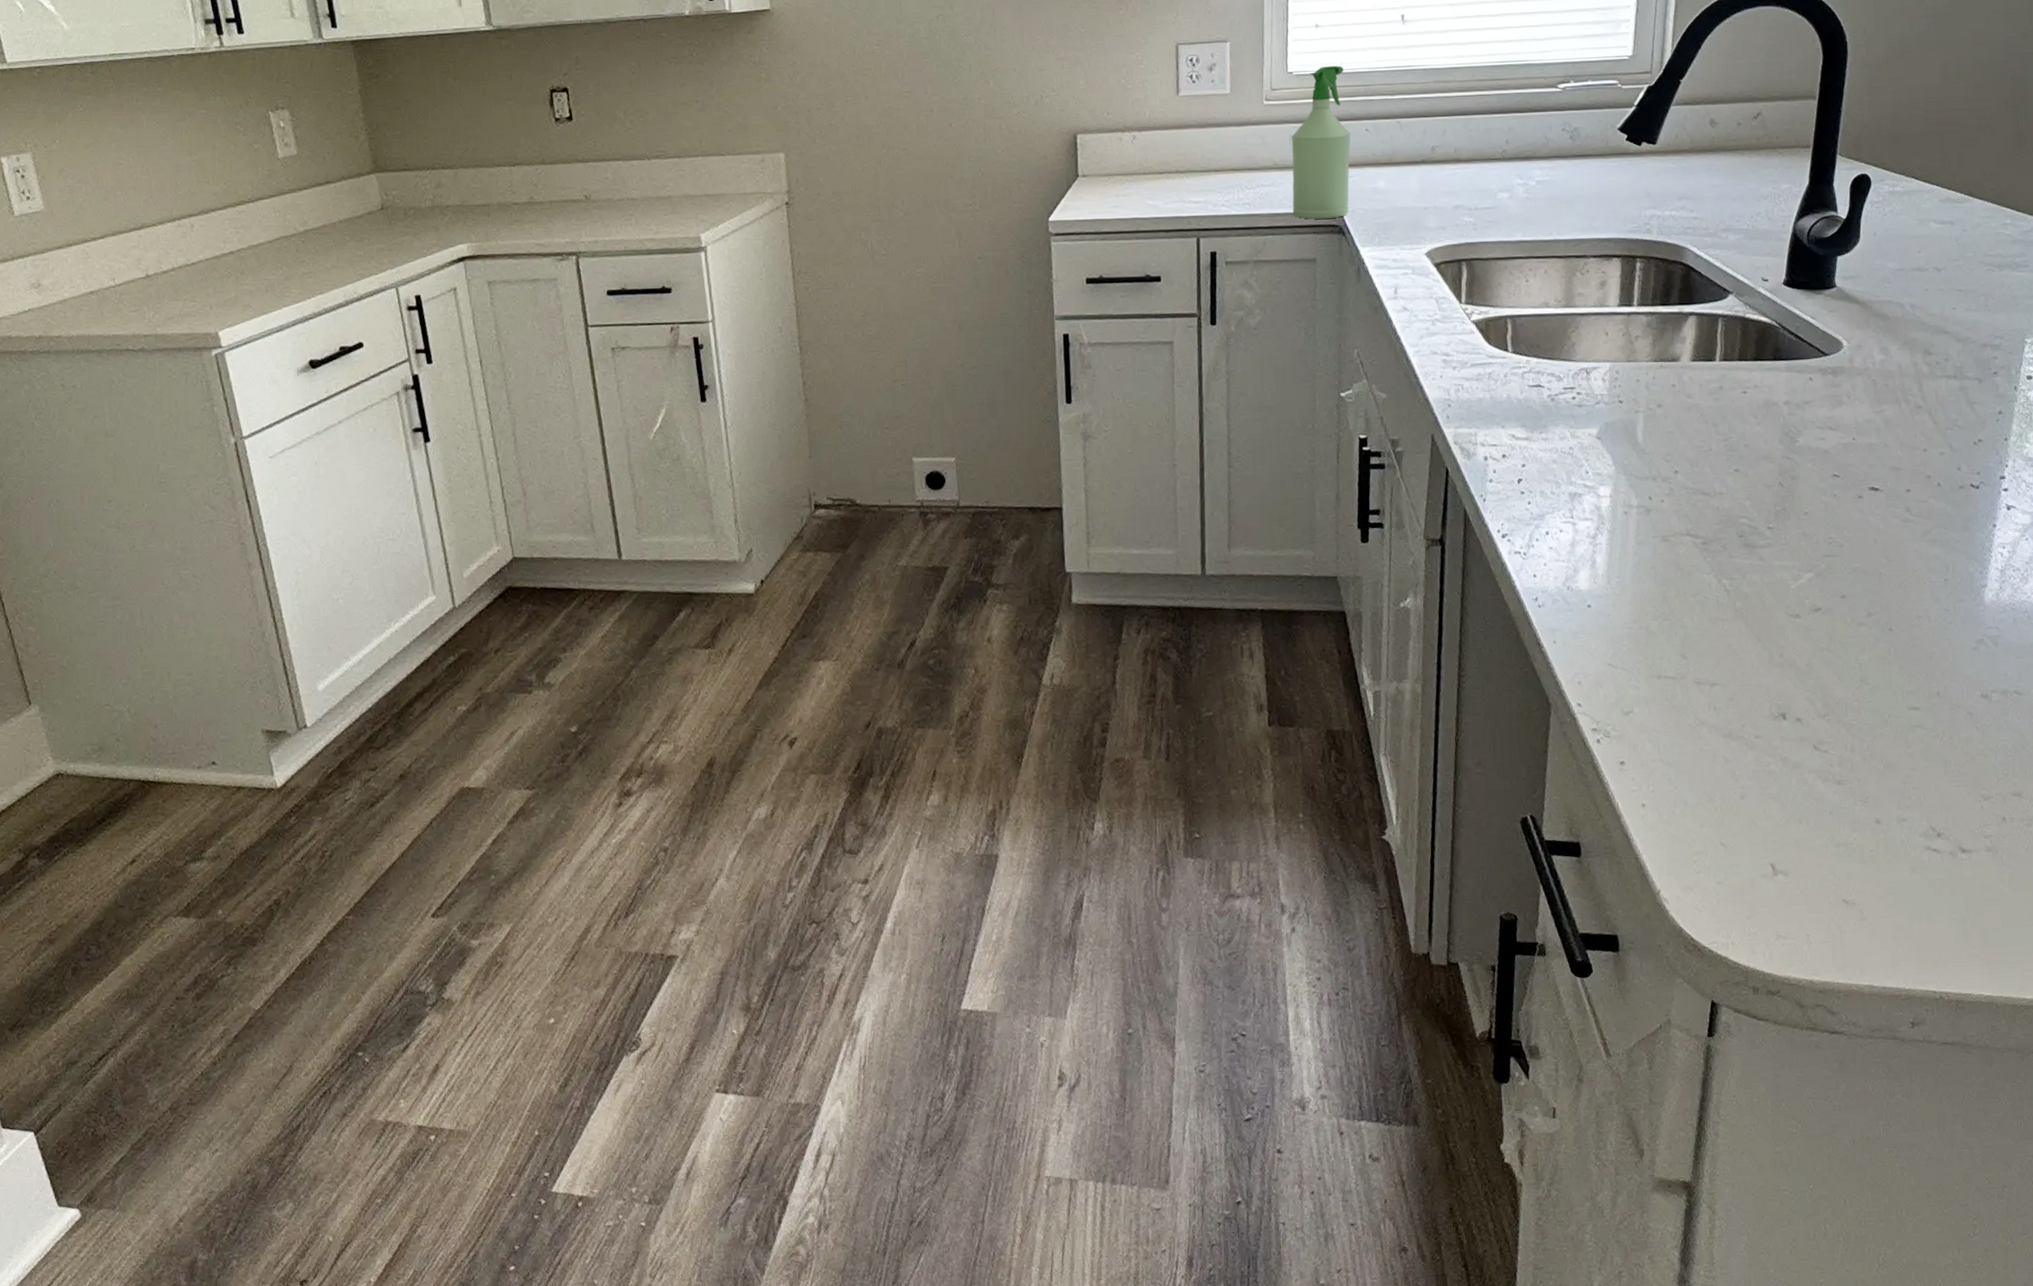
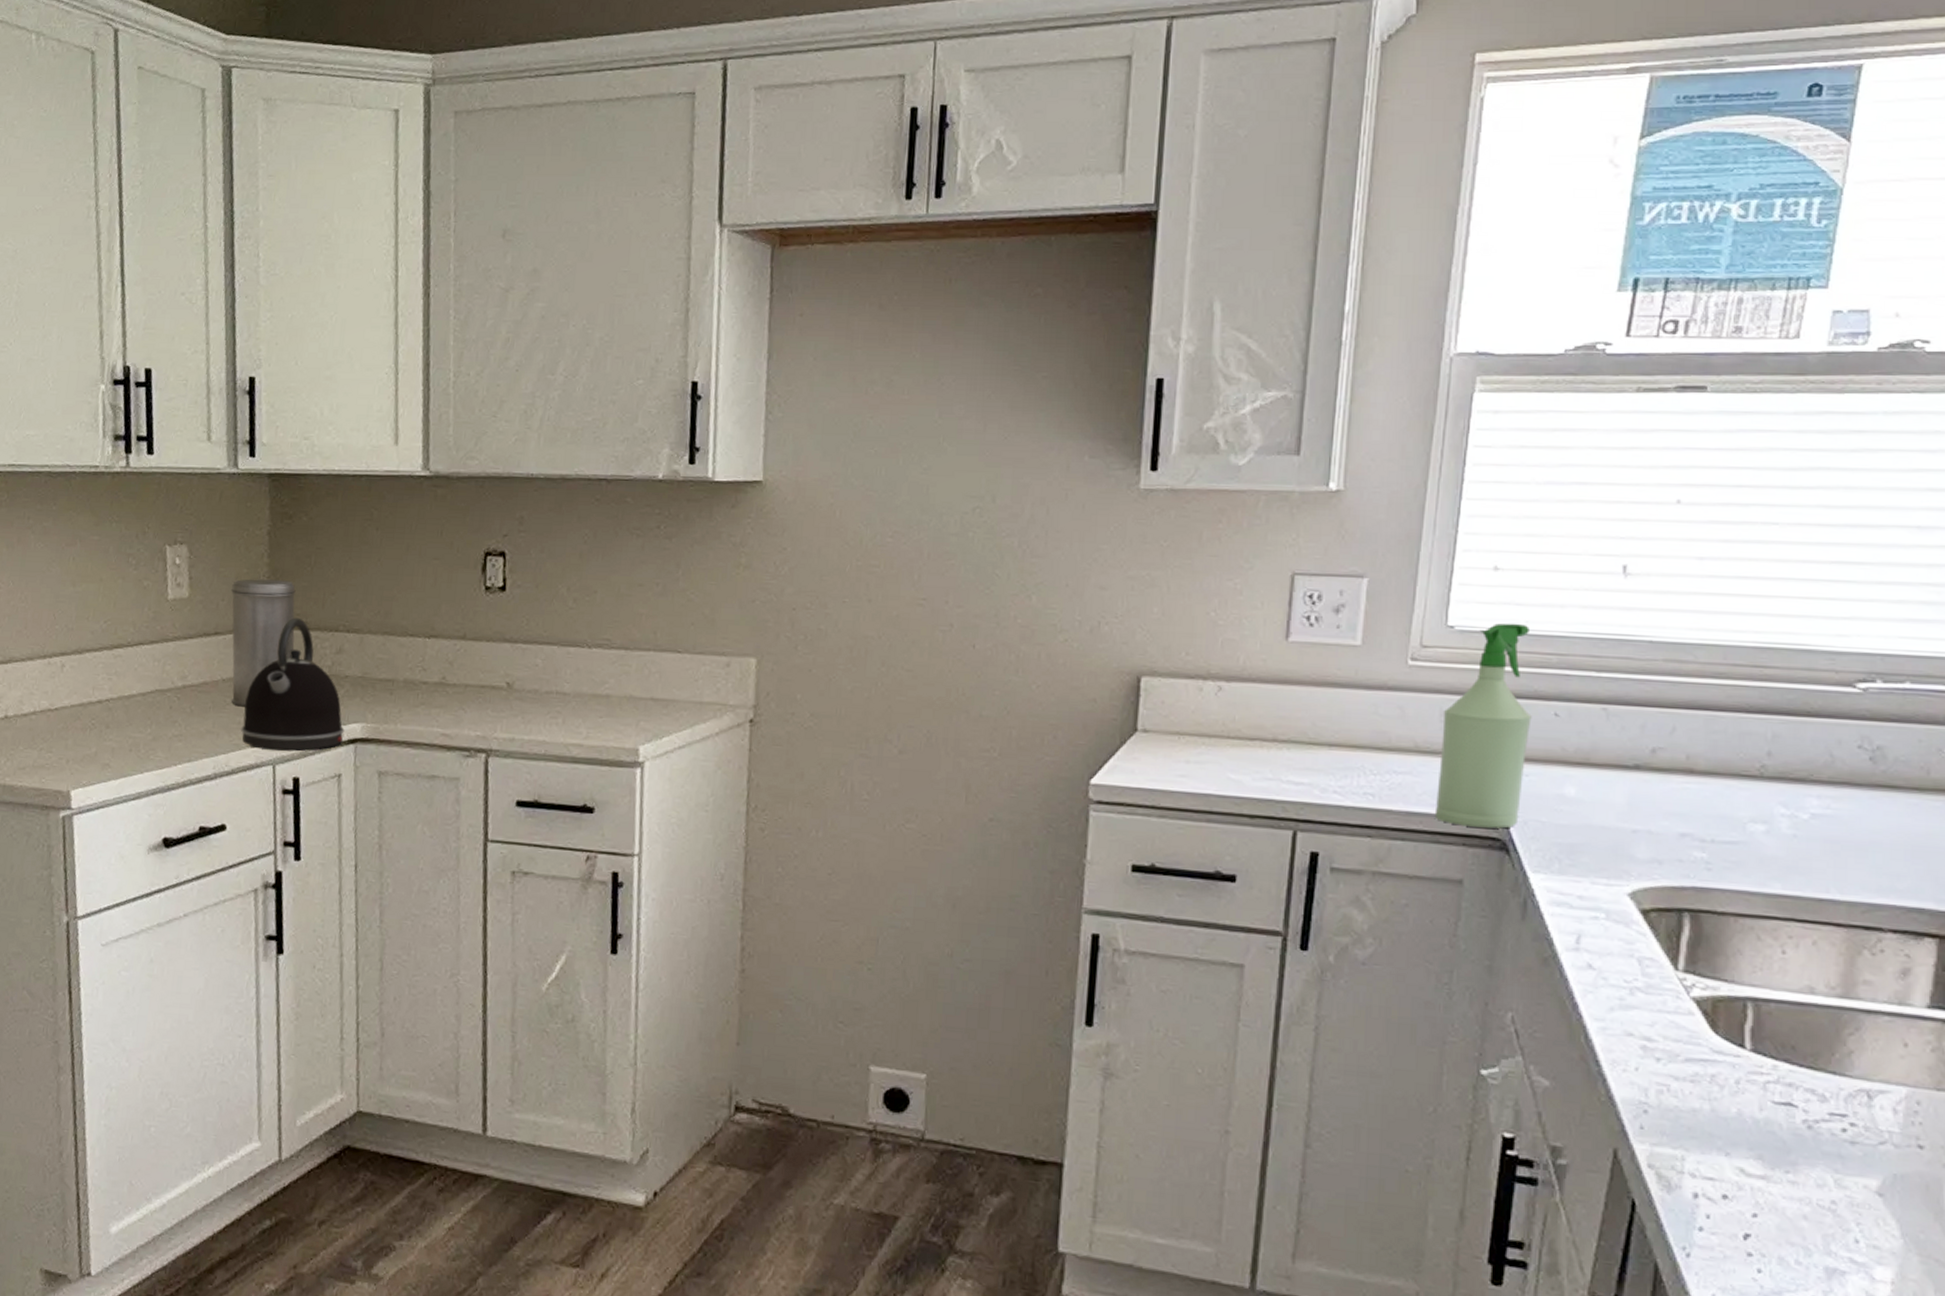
canister: none [334,131,399,242] -> present [230,579,296,707]
kettle: none [363,161,453,275] -> present [241,617,345,750]

